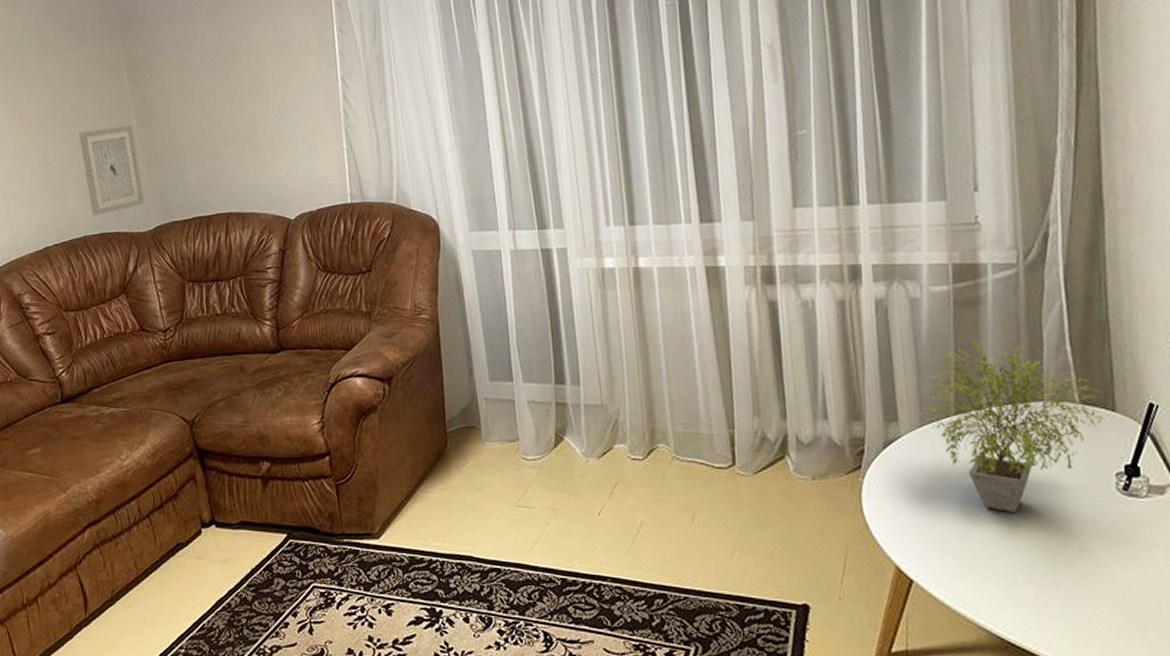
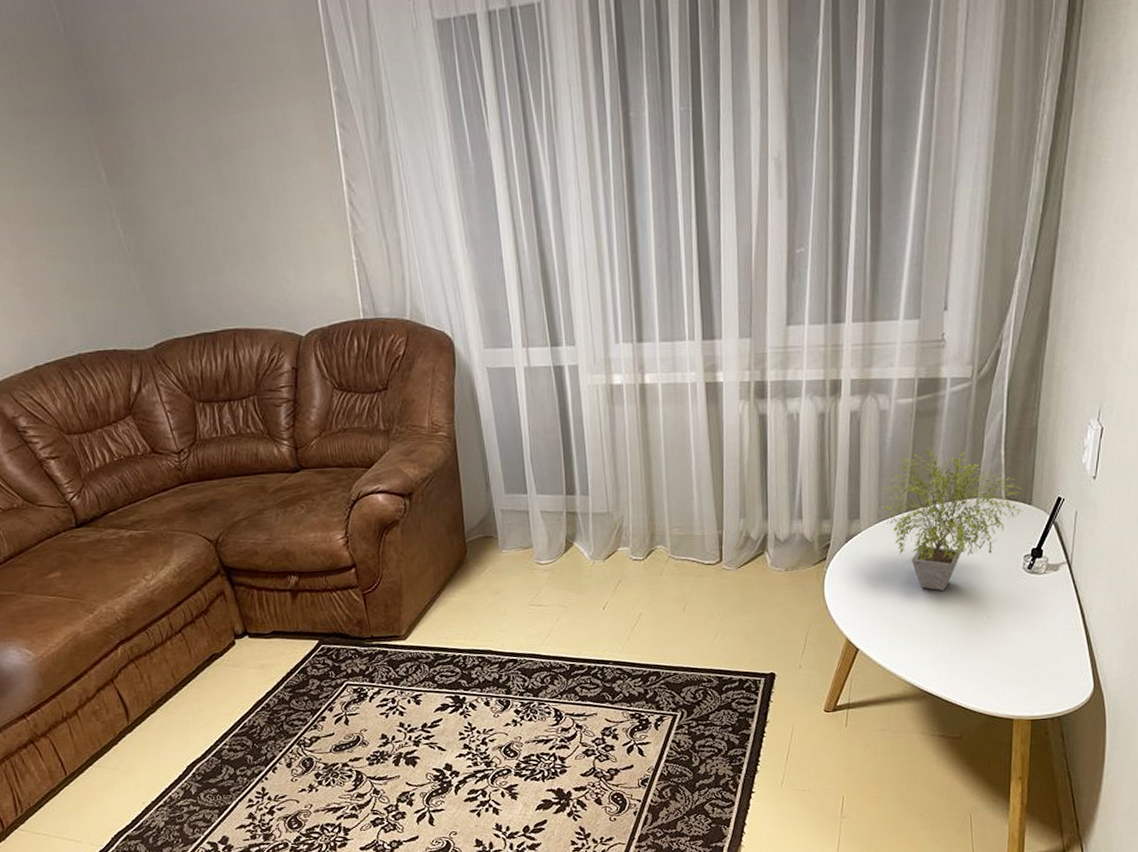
wall art: present [79,125,144,216] -> none [56,230,141,332]

